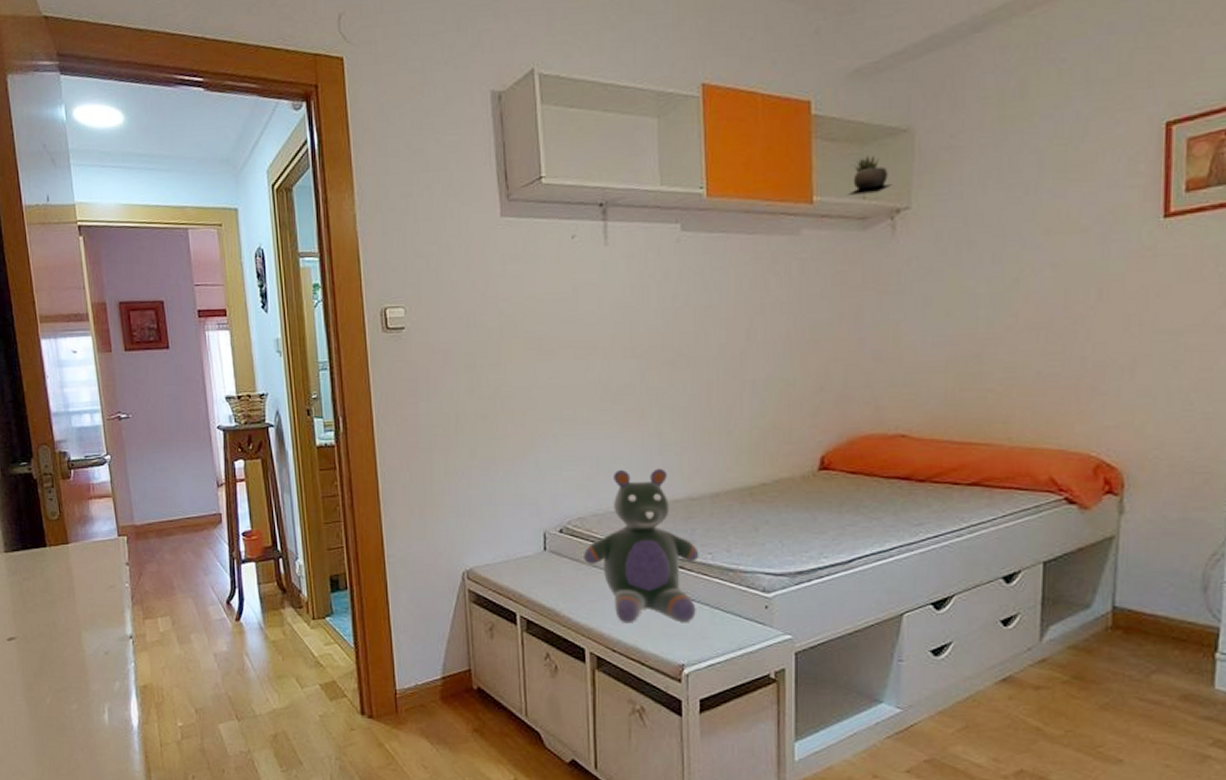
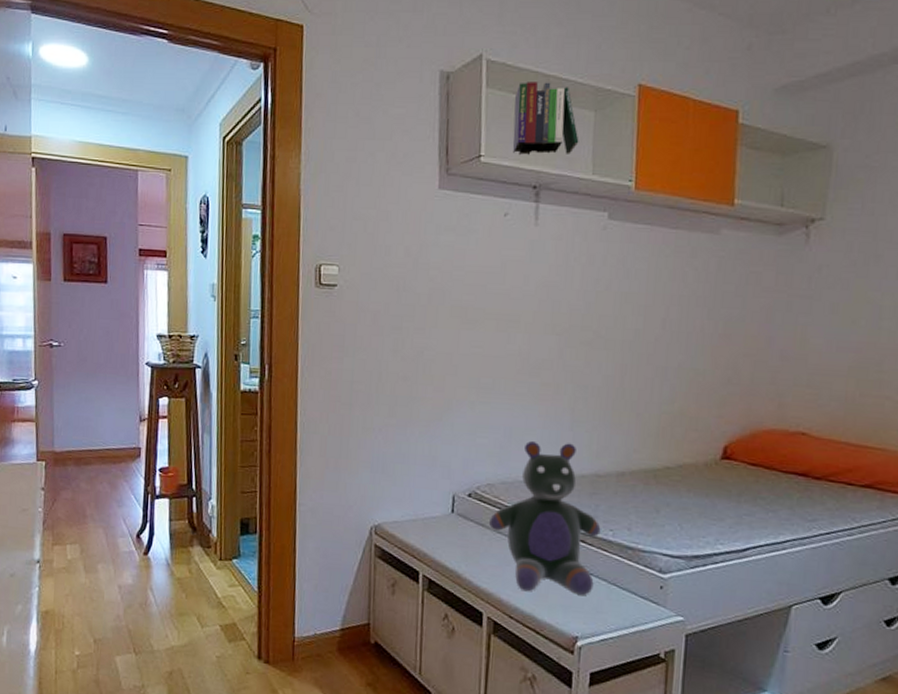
books: none [571,91,644,173] -> present [512,82,579,156]
succulent plant: present [847,155,893,195] -> none [767,166,810,202]

